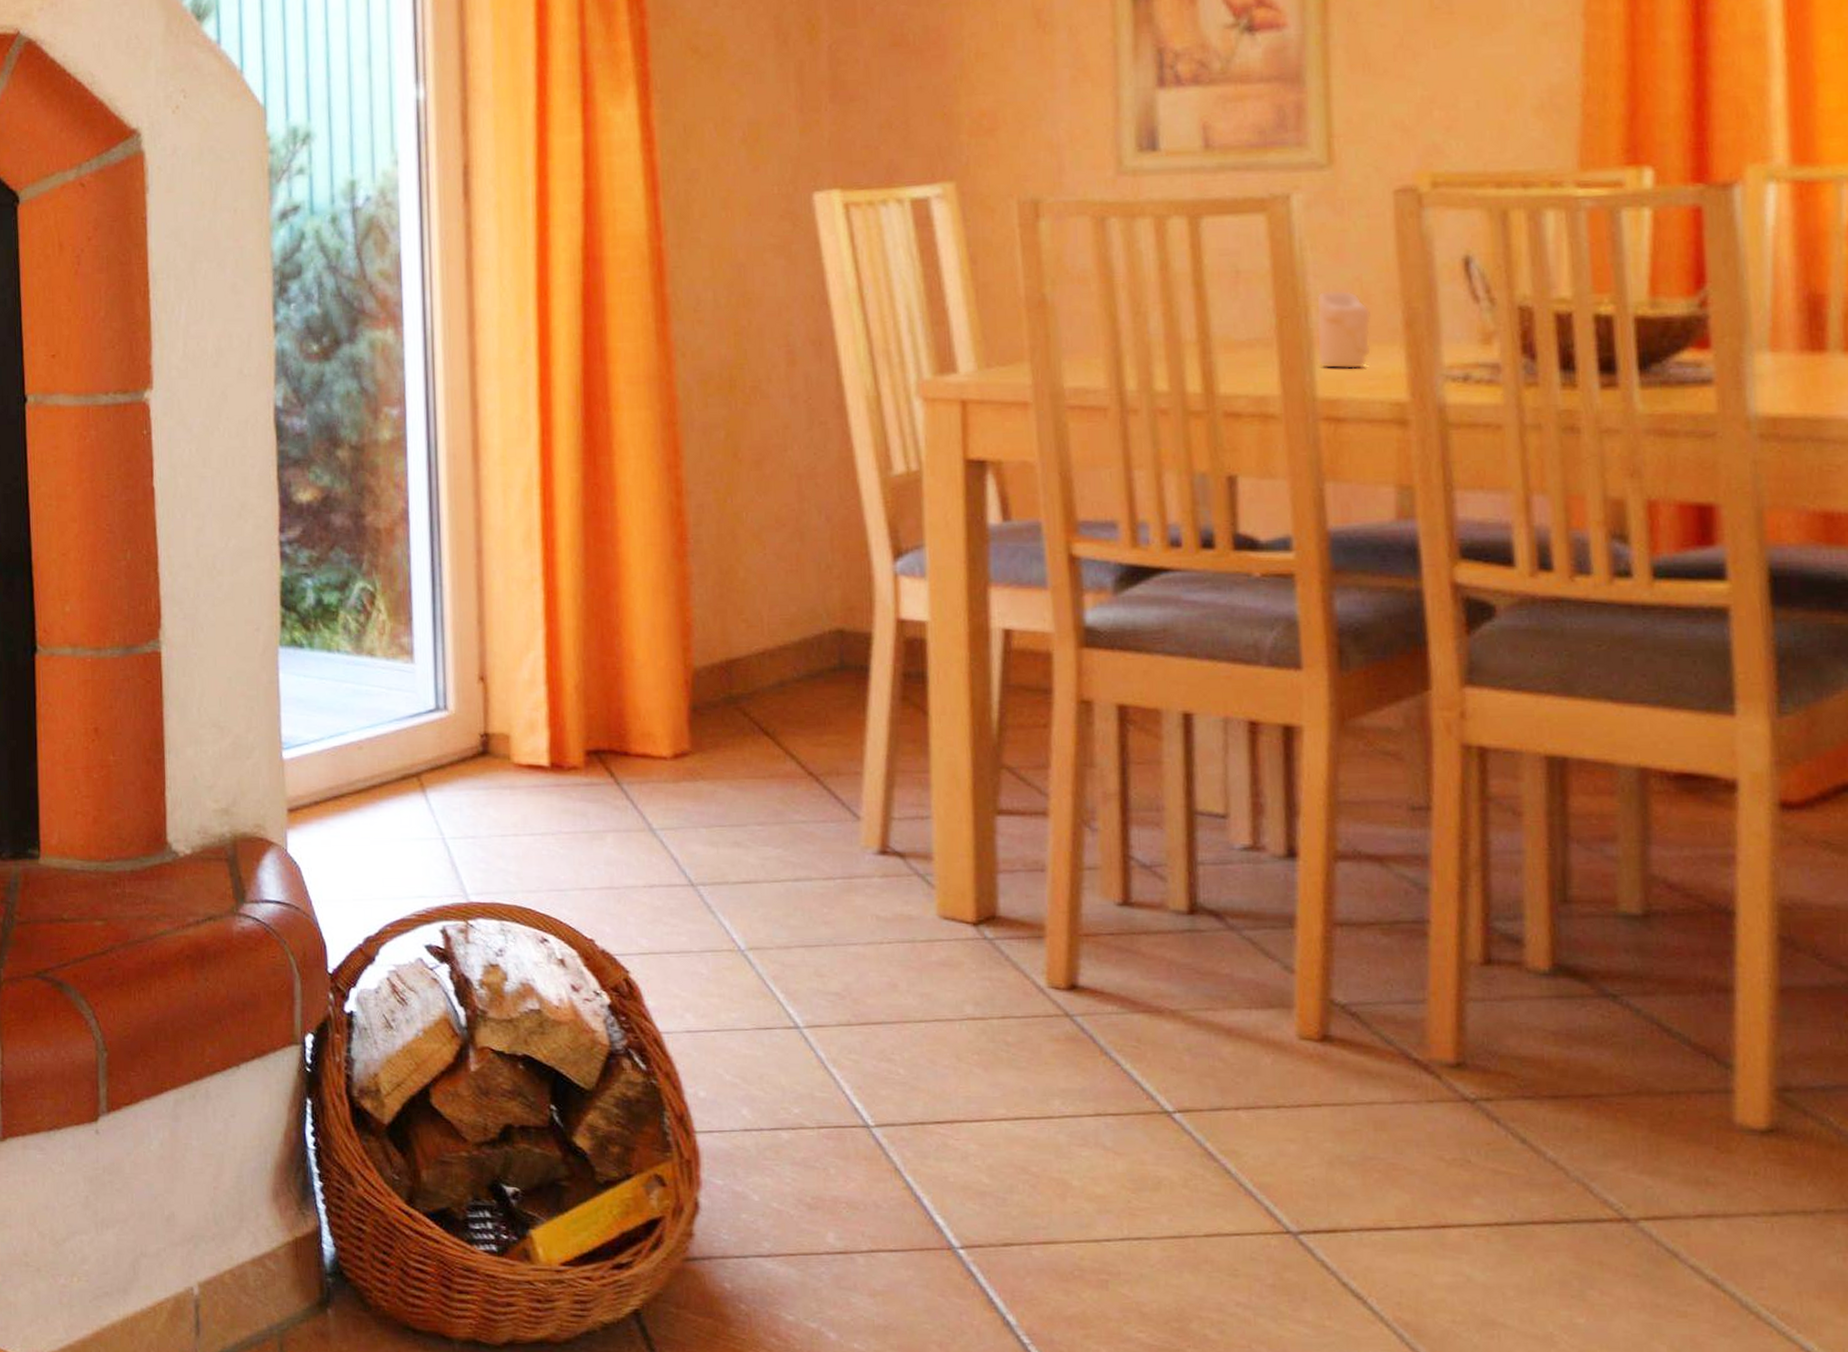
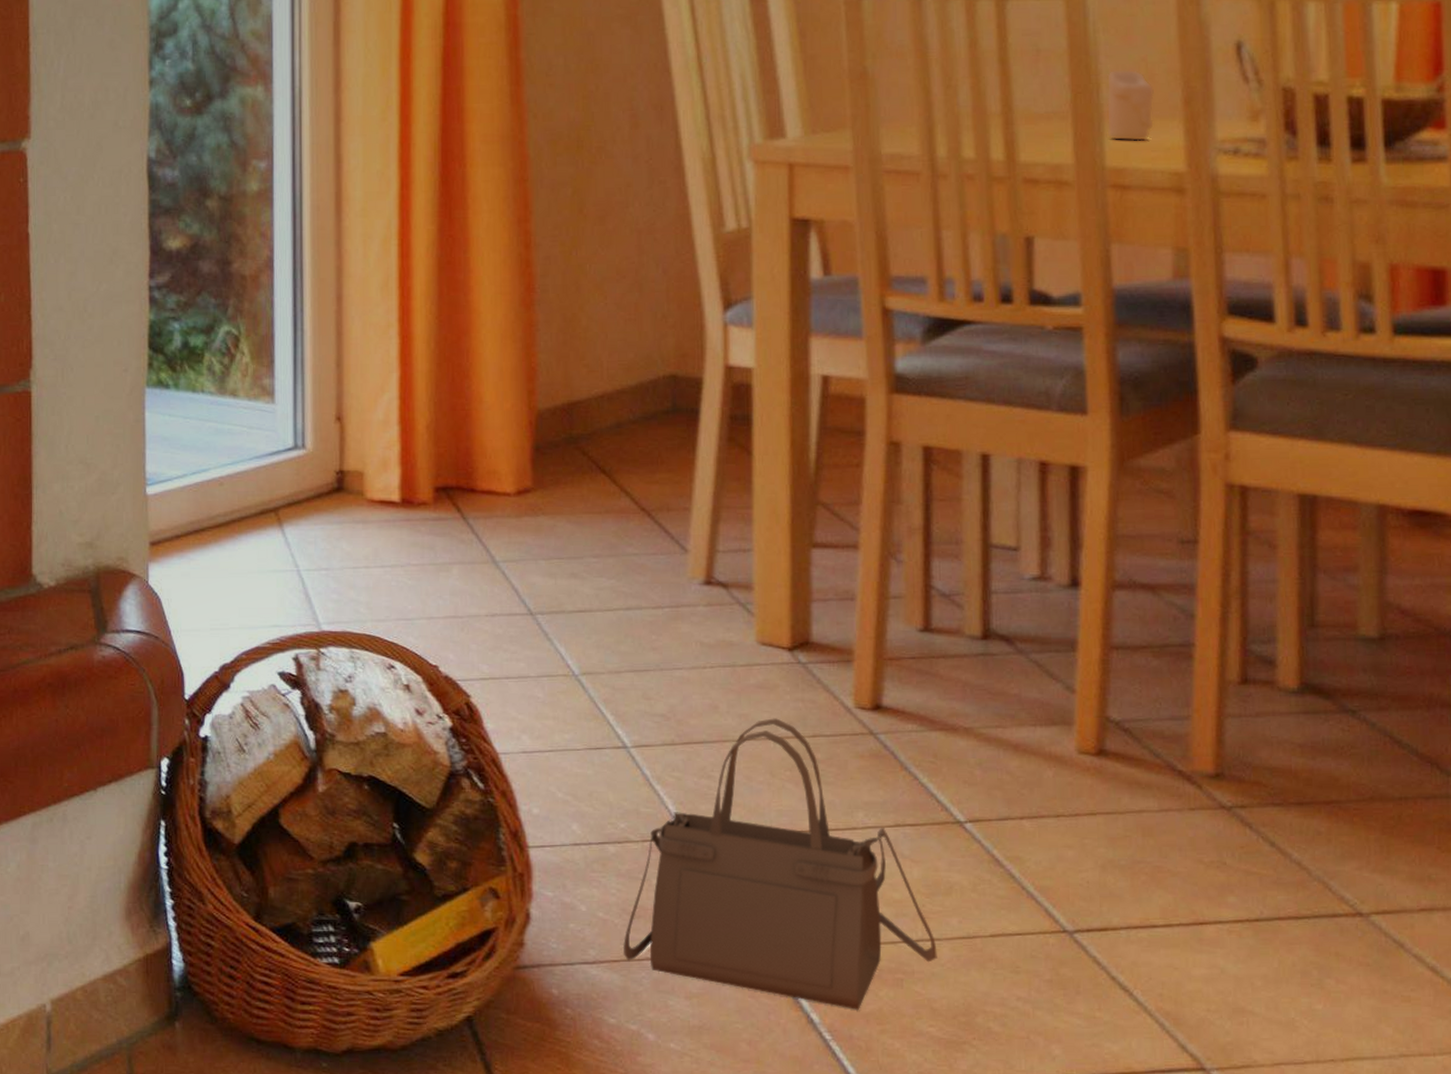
handbag: none [799,998,1146,1312] -> present [622,718,937,1010]

